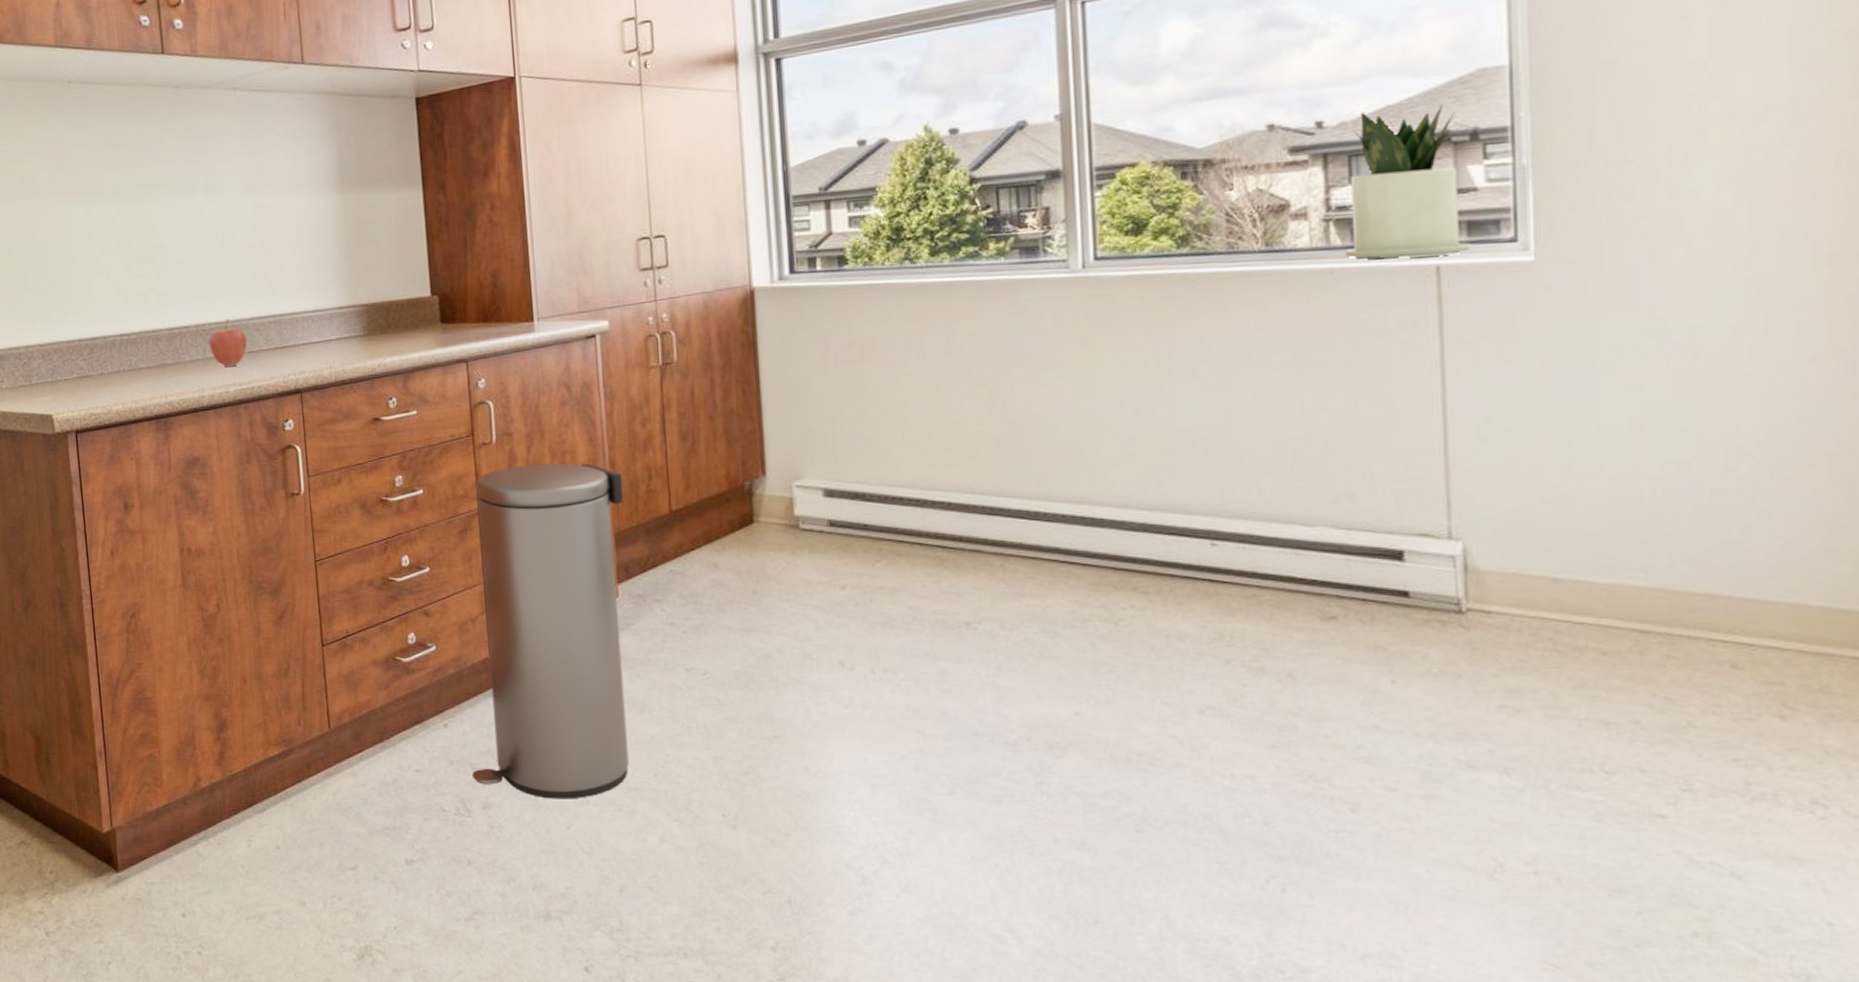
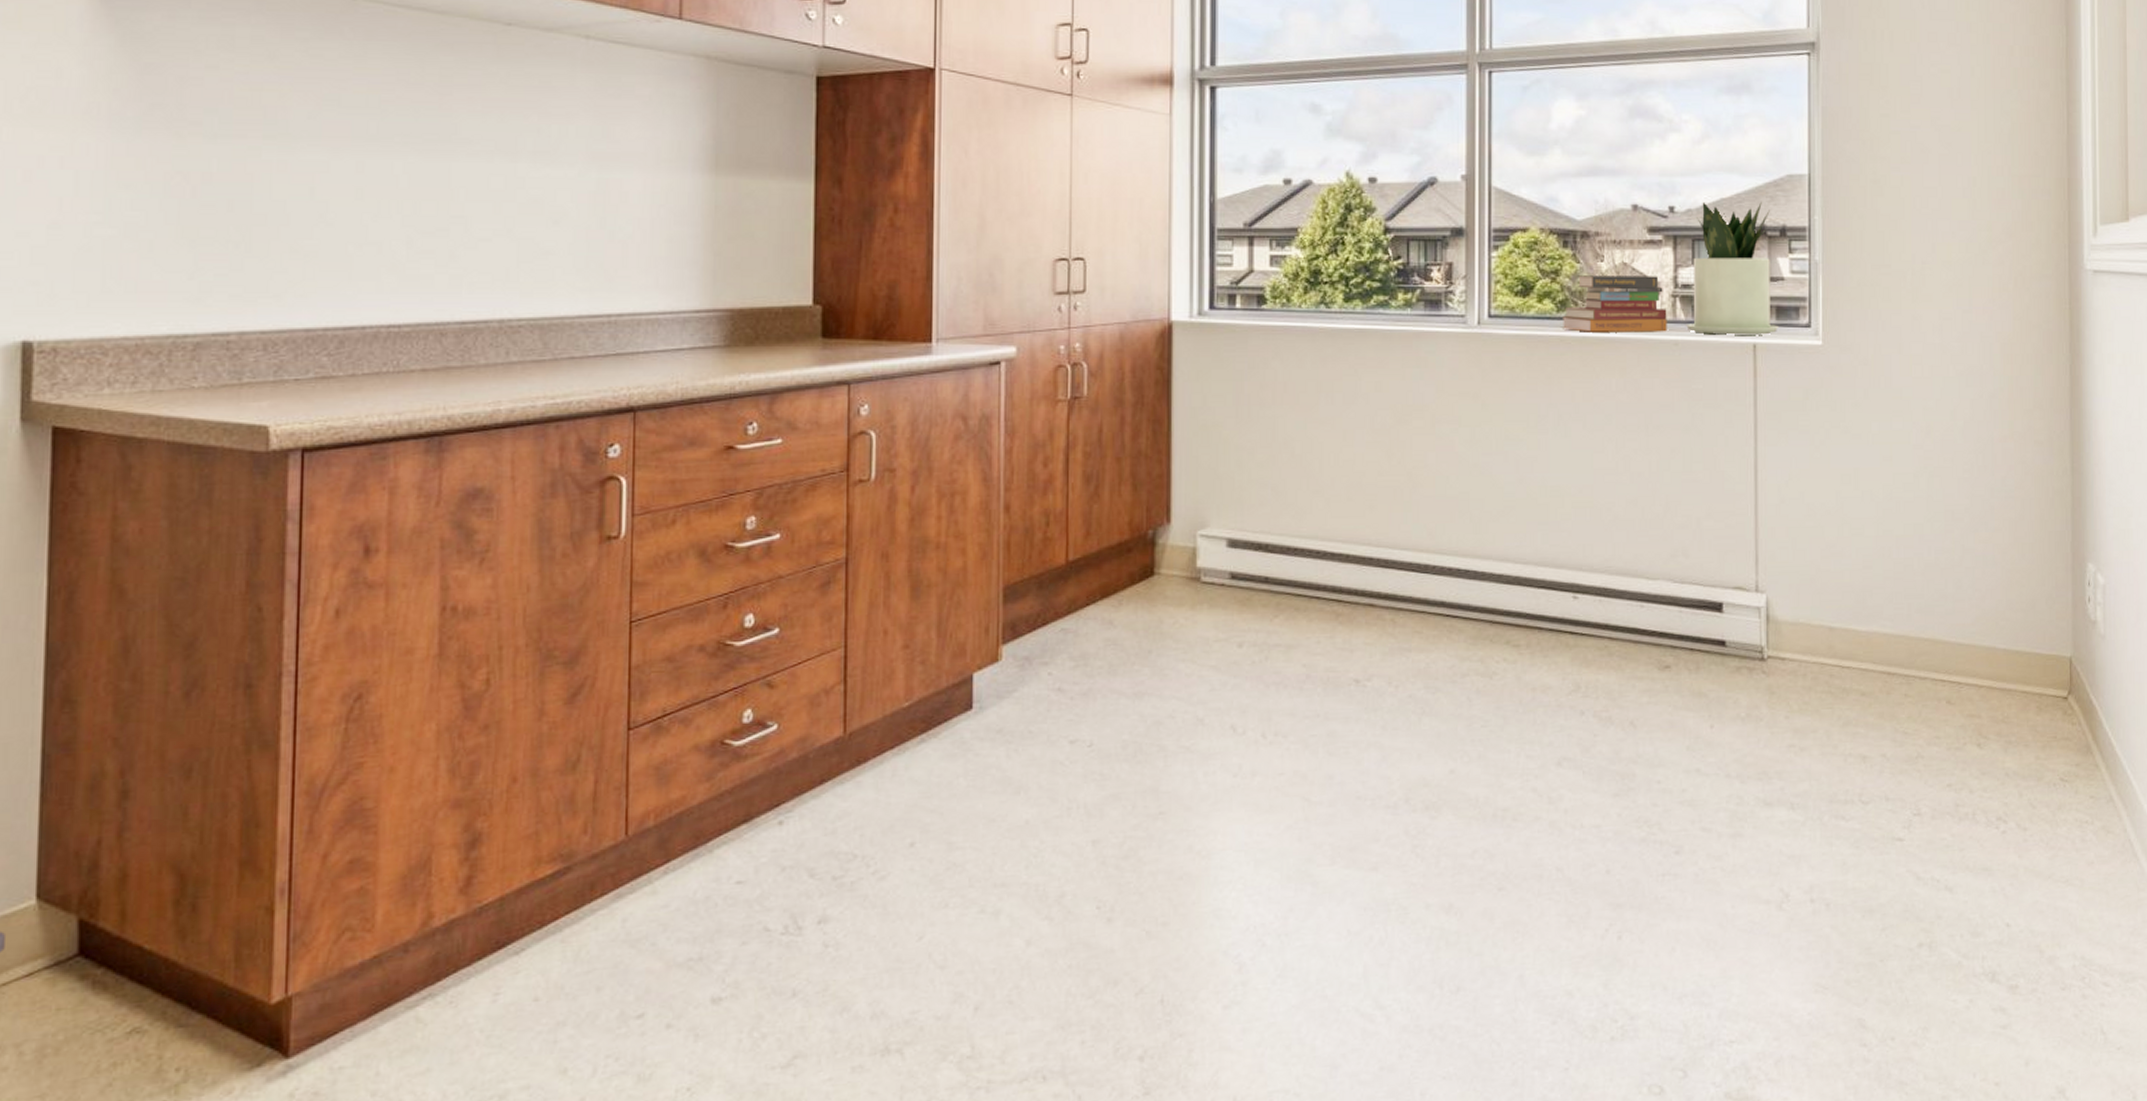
fruit: present [208,318,248,366] -> none [514,314,569,374]
pedal bin: present [472,463,629,799] -> none [809,505,1016,905]
books: none [1185,200,1319,268] -> present [1563,275,1667,332]

